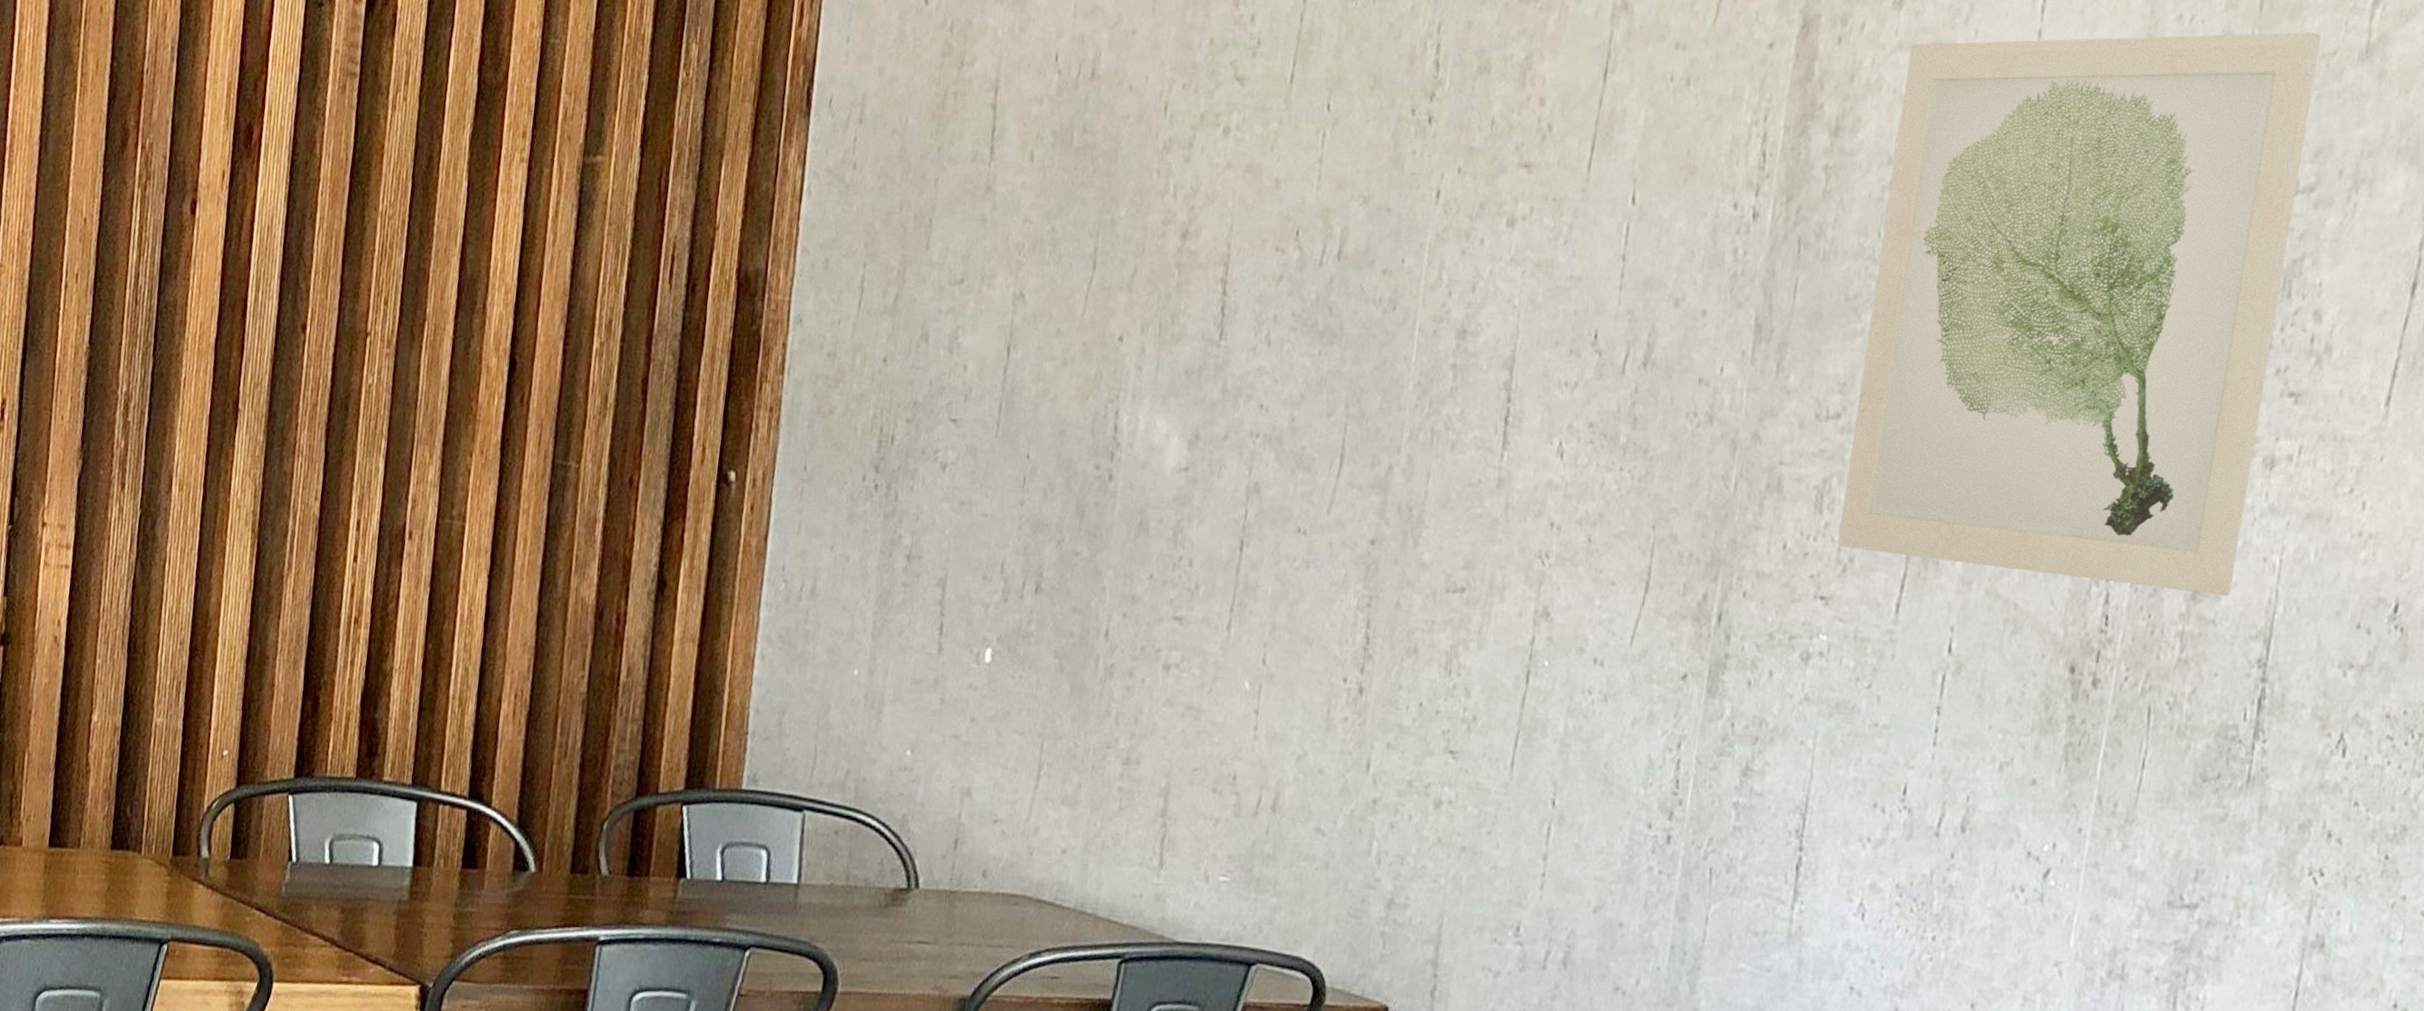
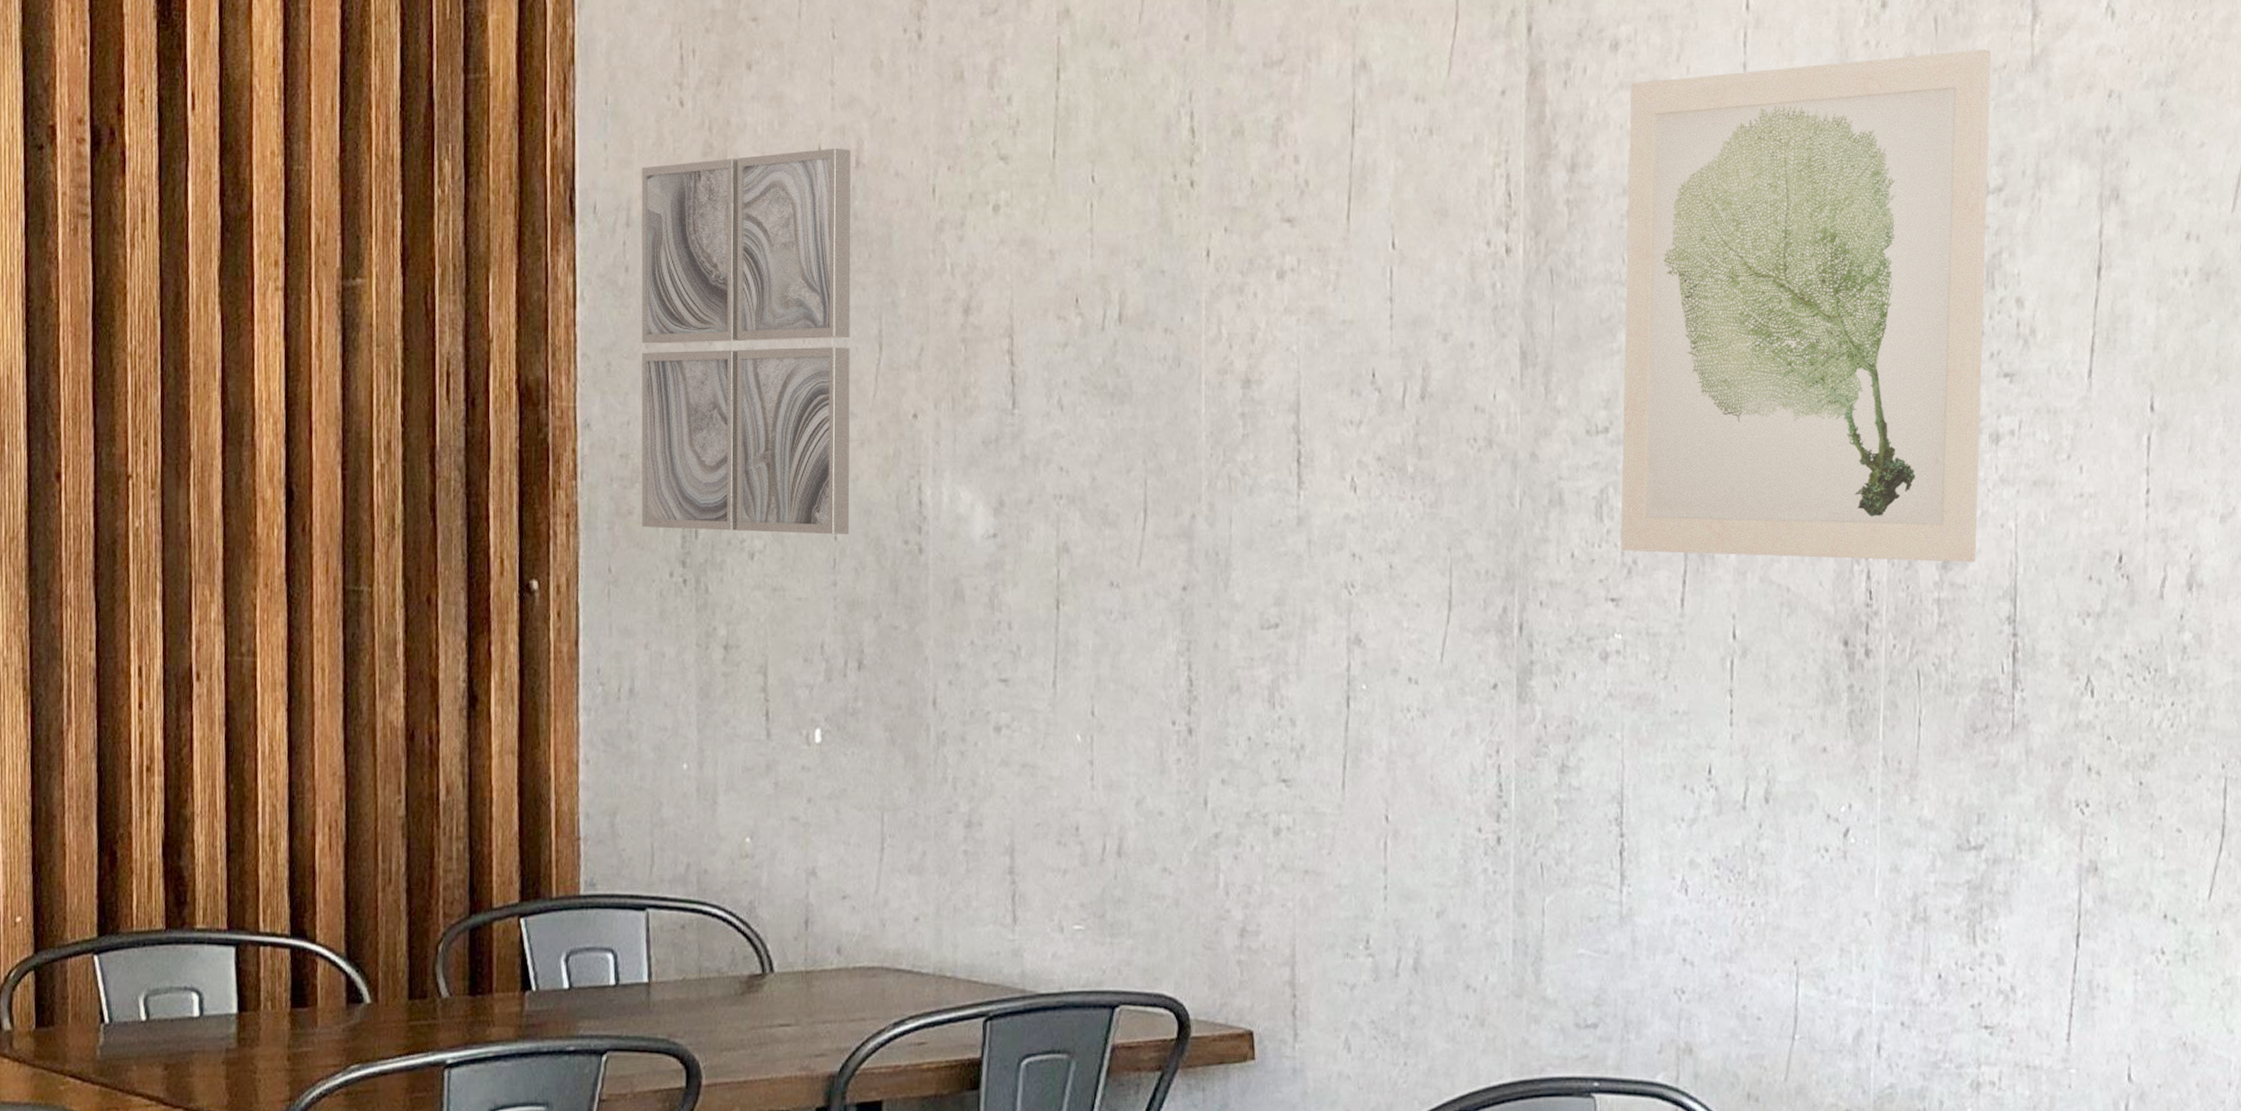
wall art: none [841,57,1087,454] -> present [641,148,851,534]

